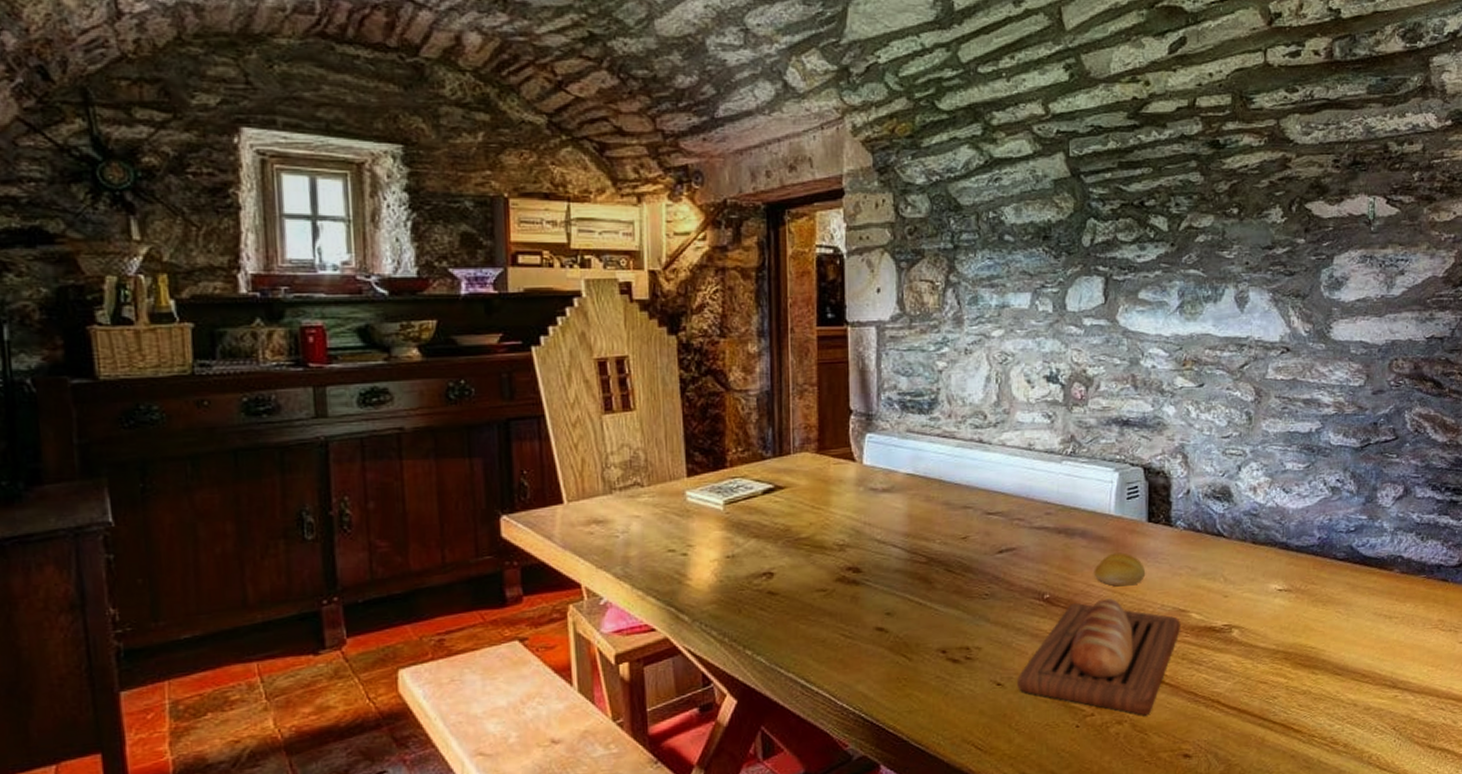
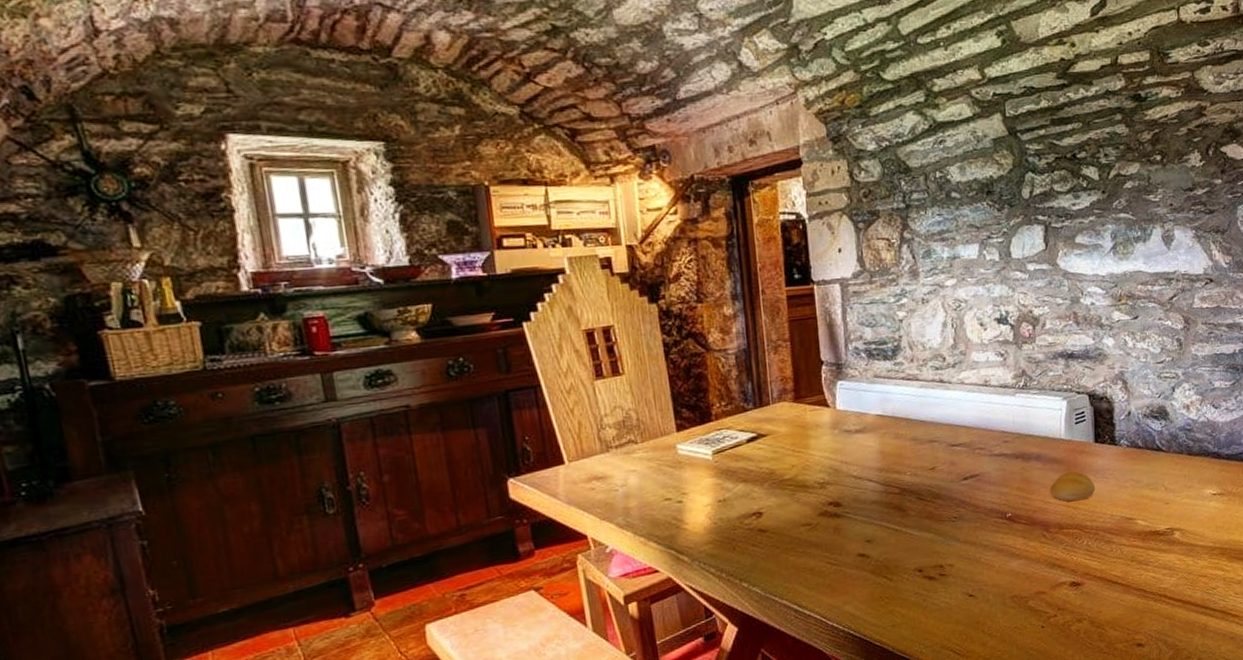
bread loaf: present [1017,598,1182,715] -> none [987,512,1129,613]

